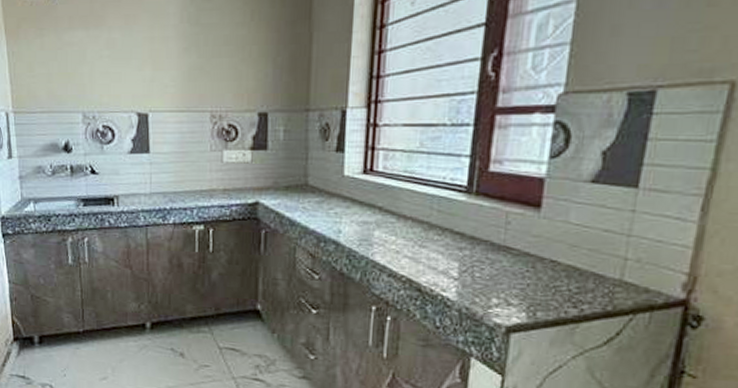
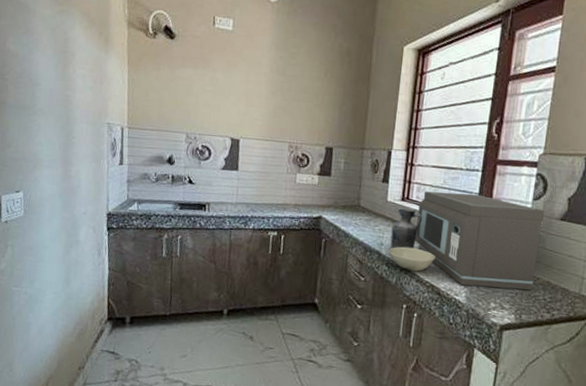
soup bowl: none [348,232,413,264] -> present [388,246,436,272]
ceramic jug: none [350,182,392,238] -> present [389,207,422,250]
microwave: none [384,156,568,280] -> present [415,191,545,291]

